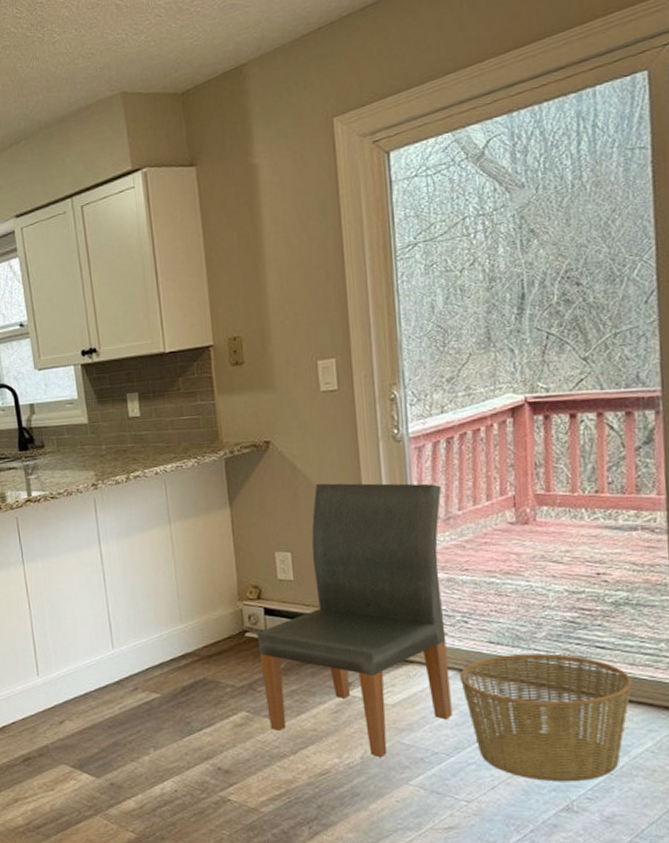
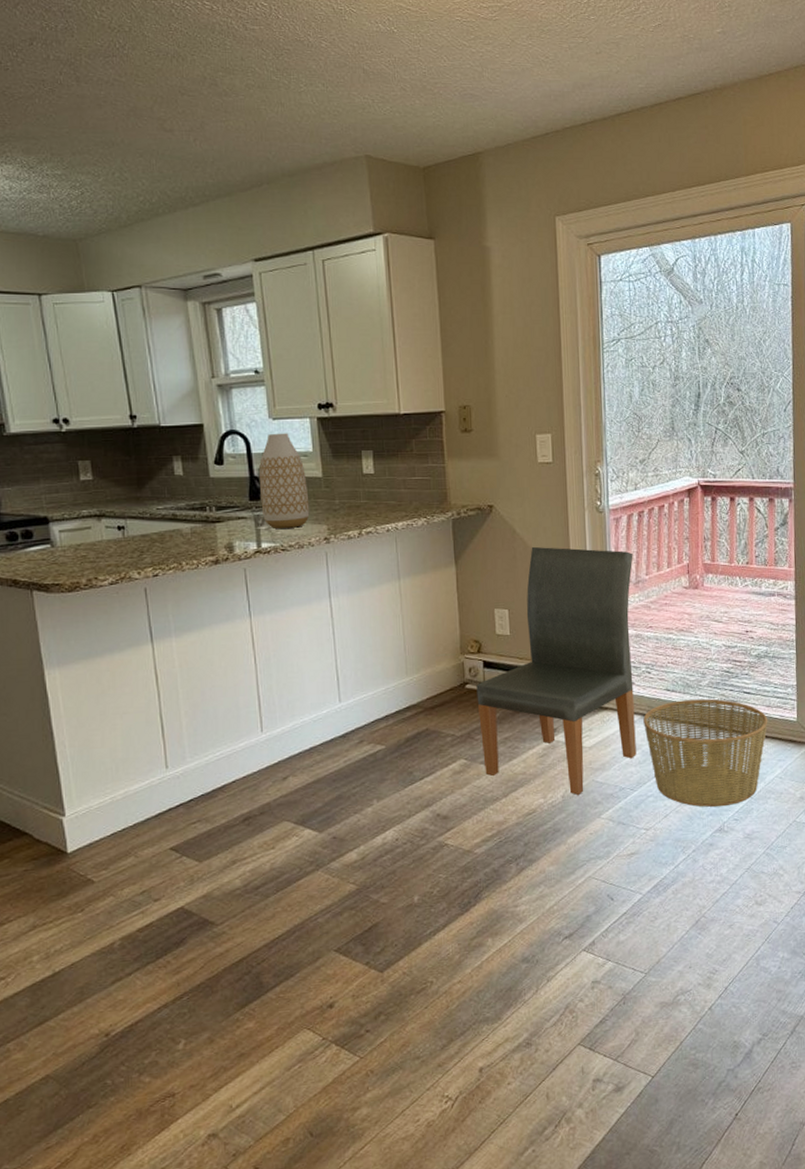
vase: none [26,382,77,478] -> present [258,433,310,530]

